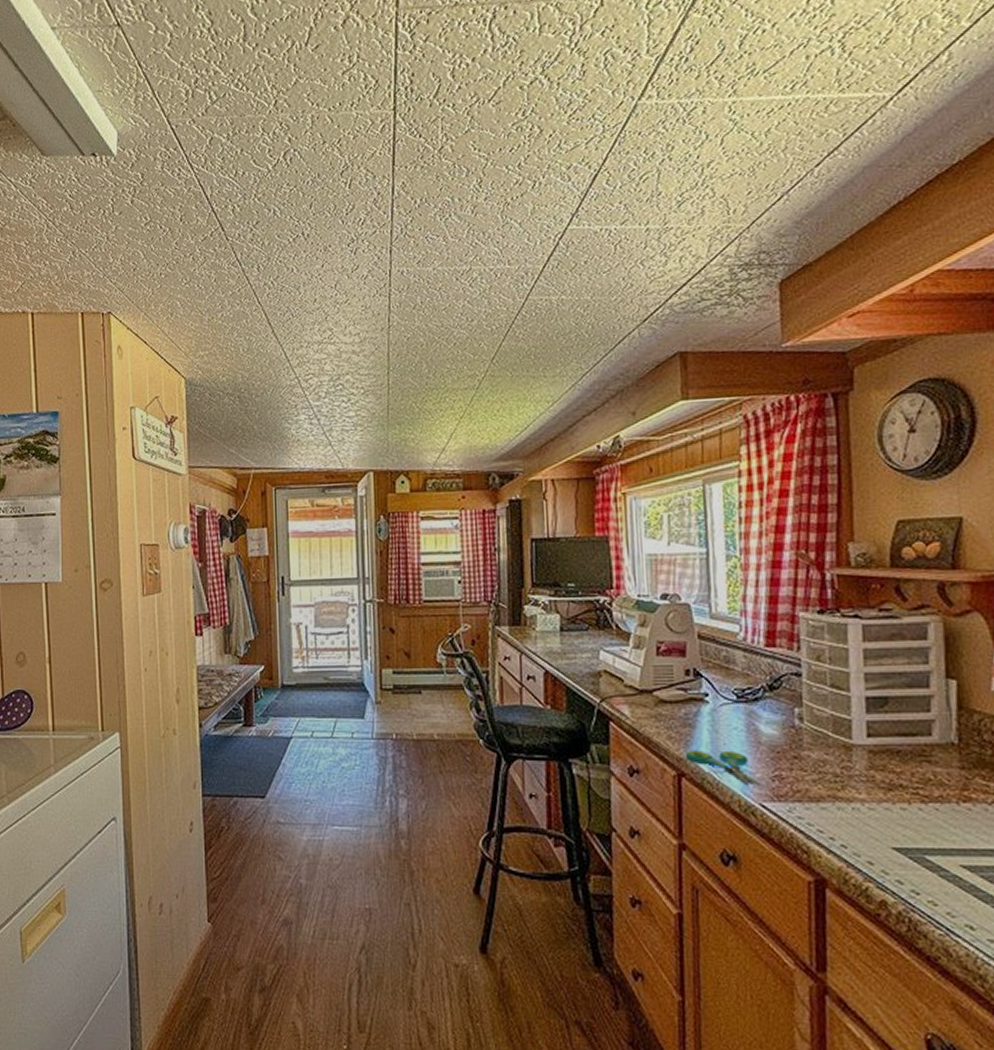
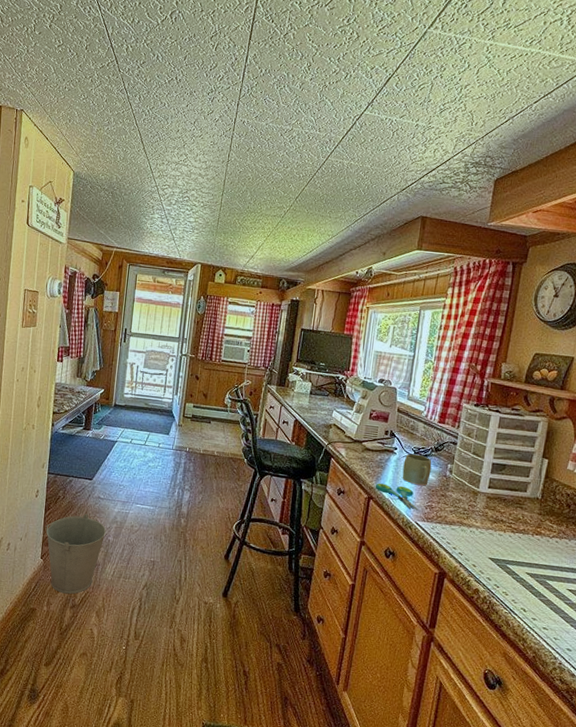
bucket: none [209,849,295,972] -> present [45,514,106,594]
mug: none [723,699,770,747] -> present [402,453,432,486]

